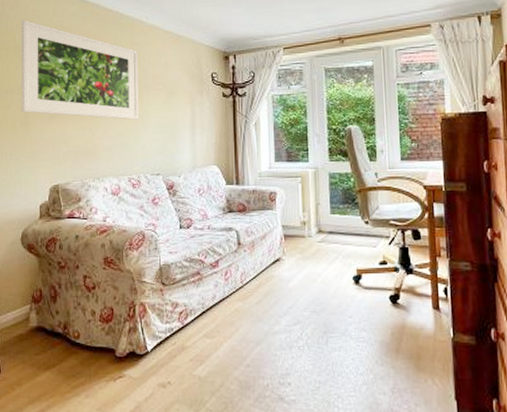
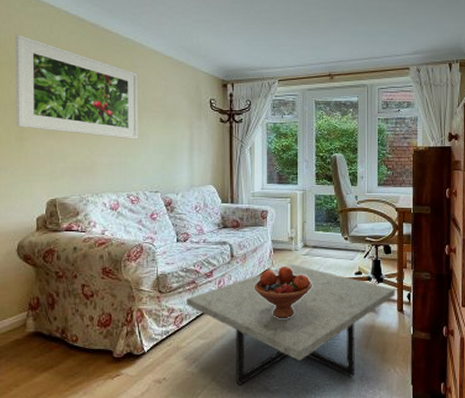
coffee table: none [191,251,429,393] -> present [187,263,396,385]
fruit bowl: none [263,254,330,315] -> present [253,266,312,318]

